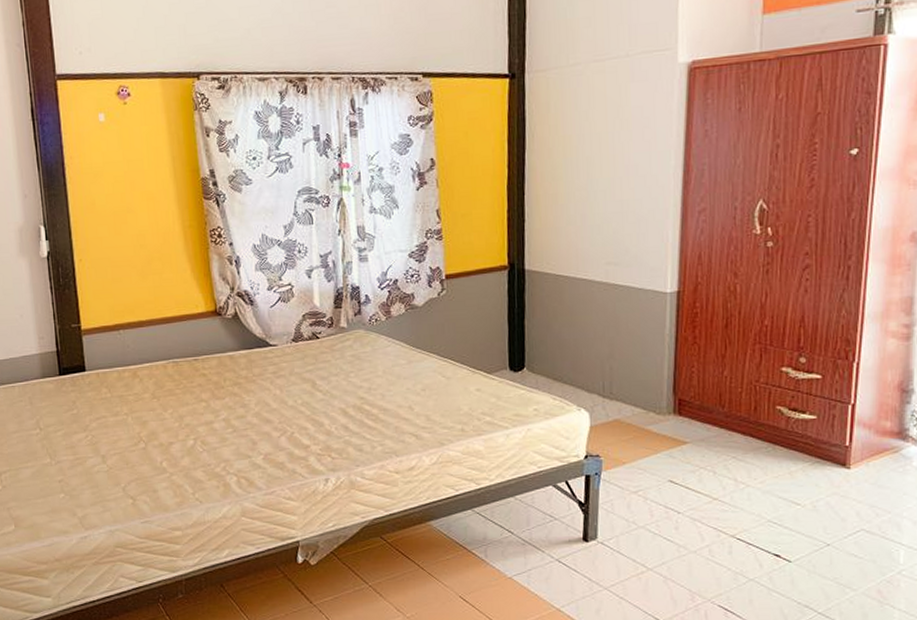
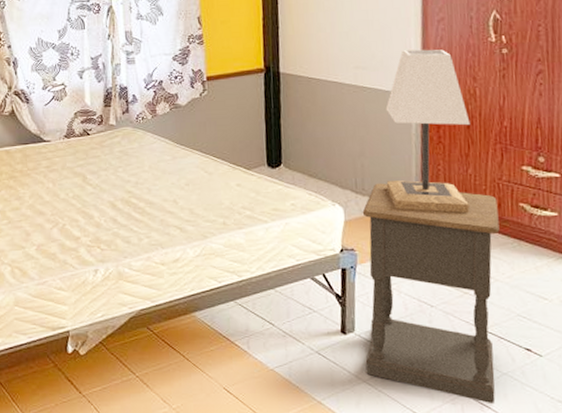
nightstand: none [607,386,754,609] -> present [362,183,500,403]
lamp: none [635,243,729,417] -> present [385,49,471,213]

